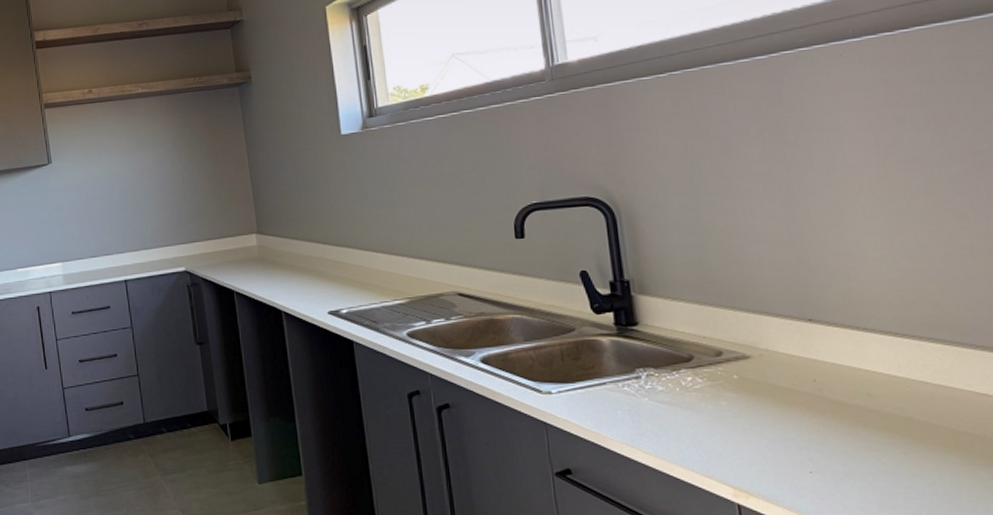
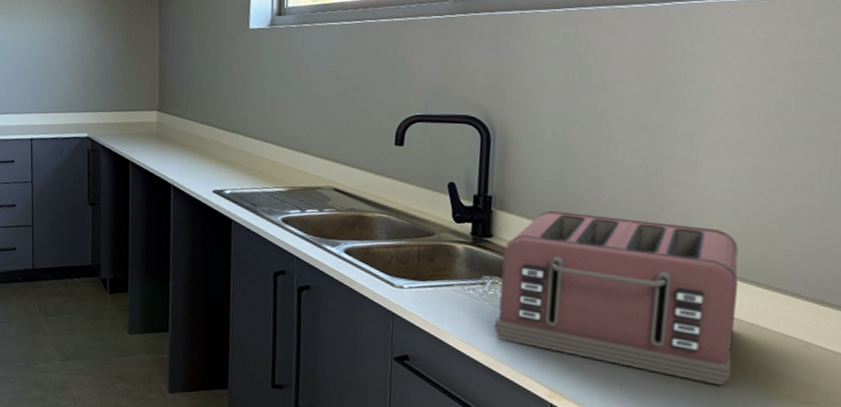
toaster: none [653,285,930,460] -> present [494,211,739,386]

